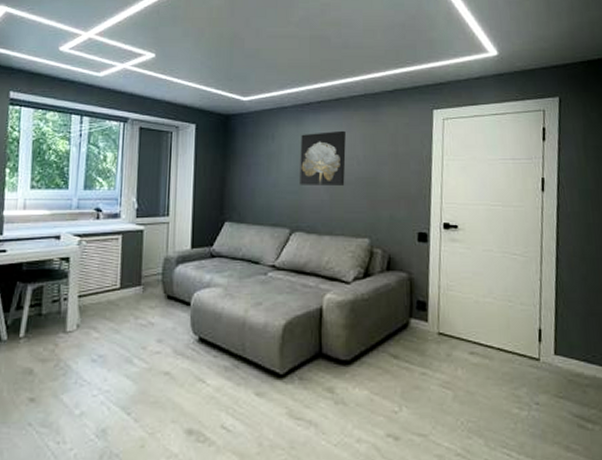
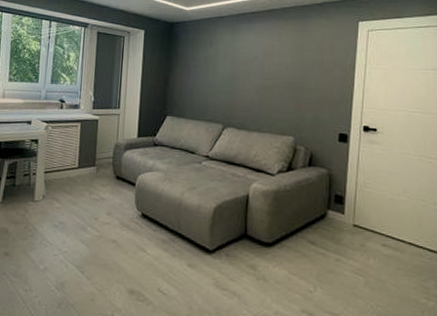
wall art: present [300,130,346,185] -> none [233,39,276,88]

